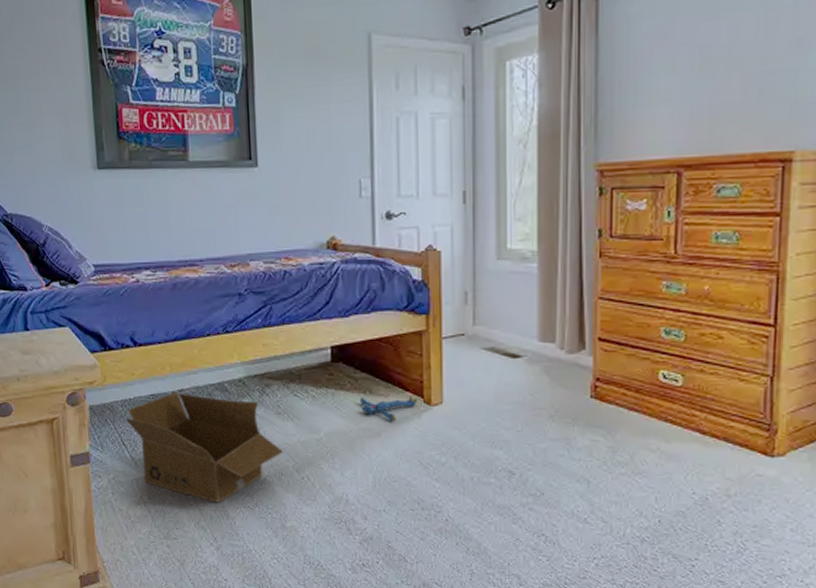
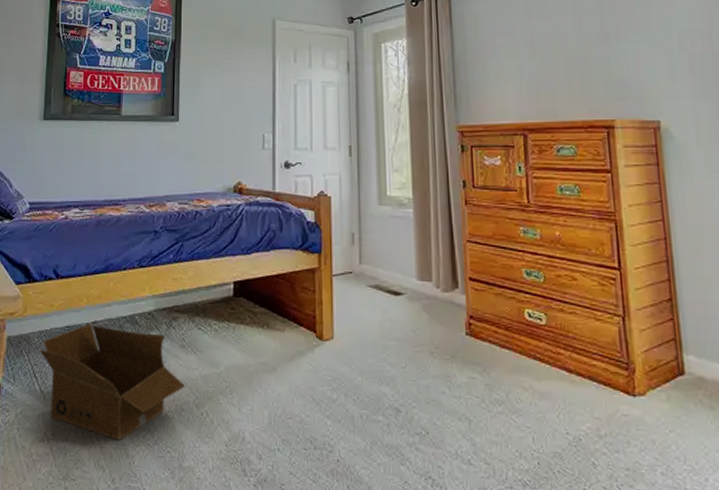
plush toy: present [360,395,417,422] -> none [259,330,310,356]

